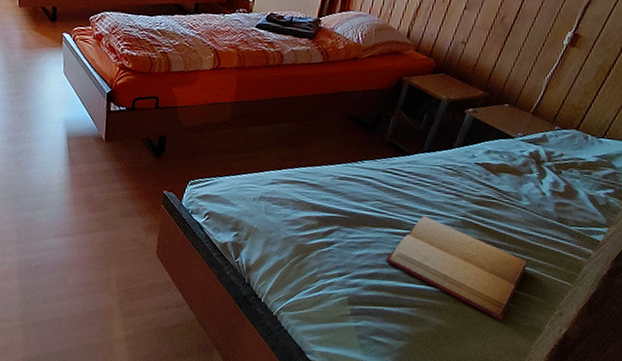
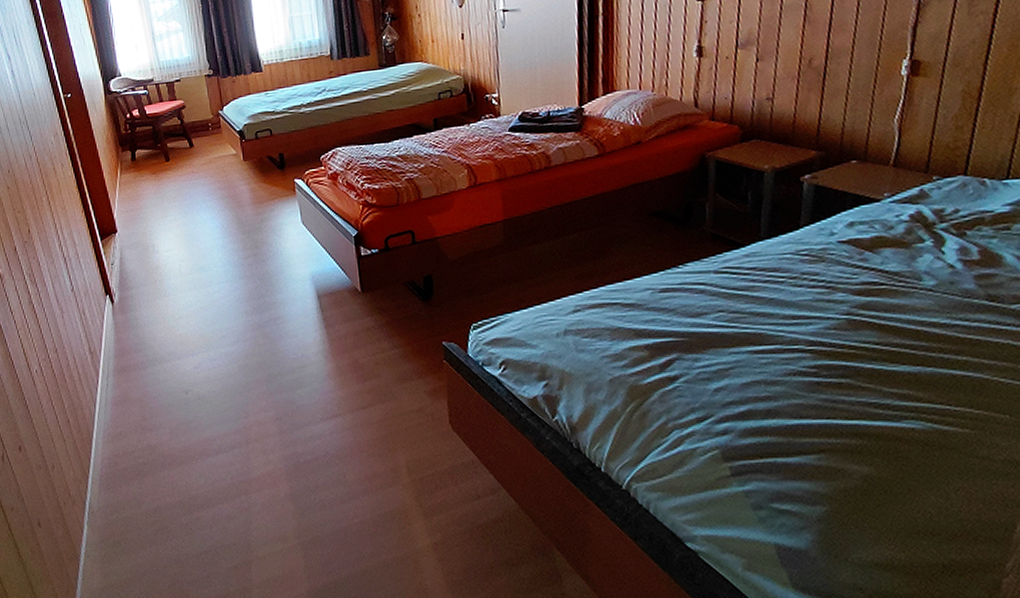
bible: present [386,216,527,321] -> none [757,322,968,457]

